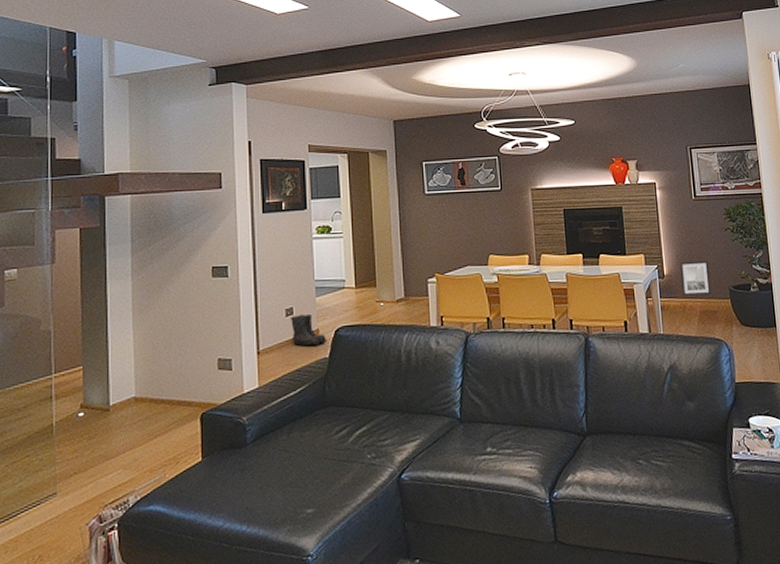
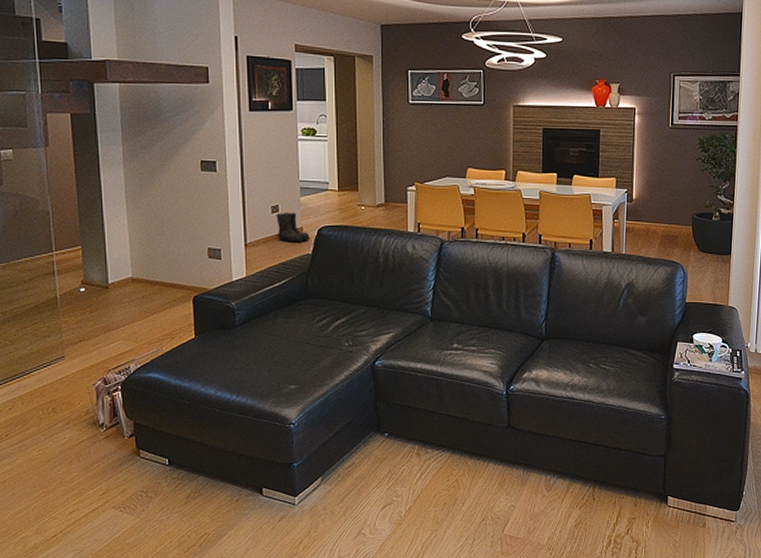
wall art: present [679,260,712,296] -> none [648,187,677,221]

